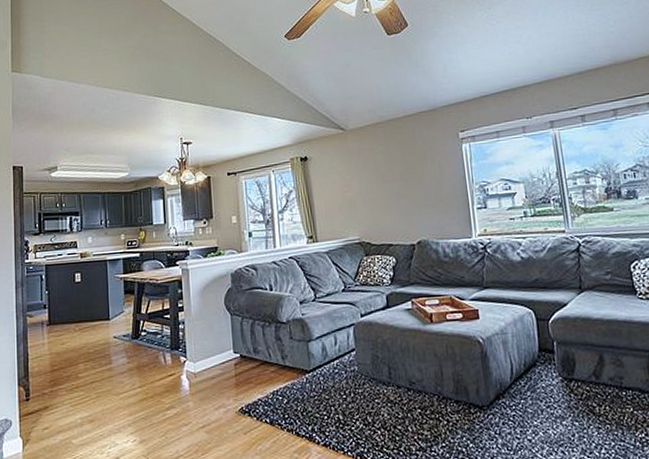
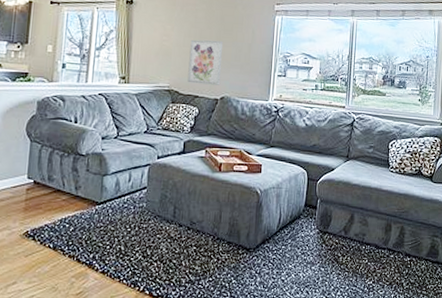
wall art: none [374,181,414,232] -> present [187,39,224,85]

